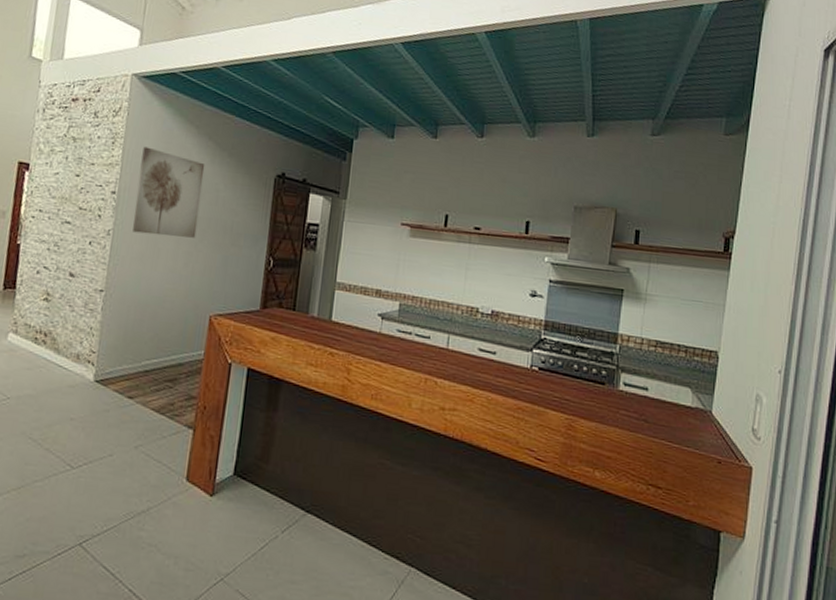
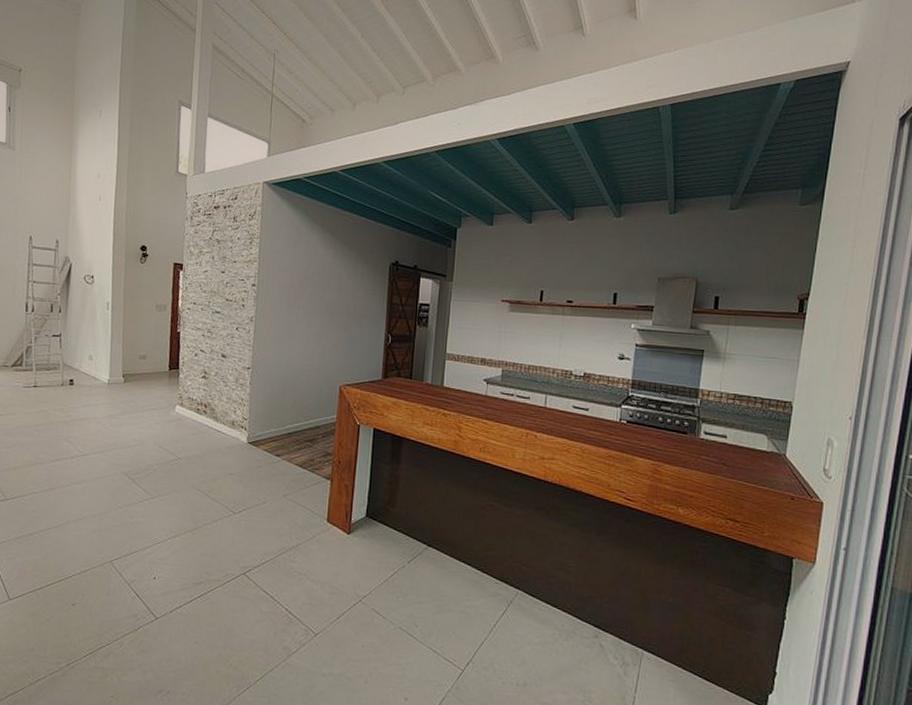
wall art: present [133,146,205,238] -> none [271,244,330,321]

